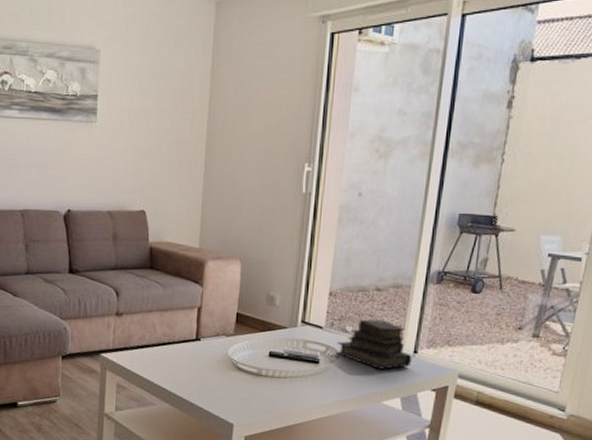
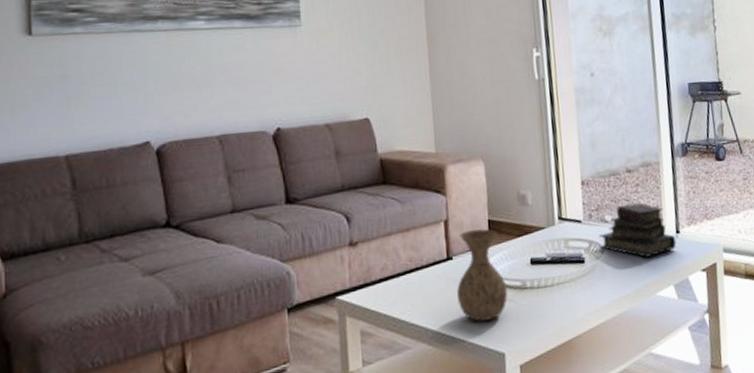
vase: none [200,319,245,396] -> present [457,229,508,322]

